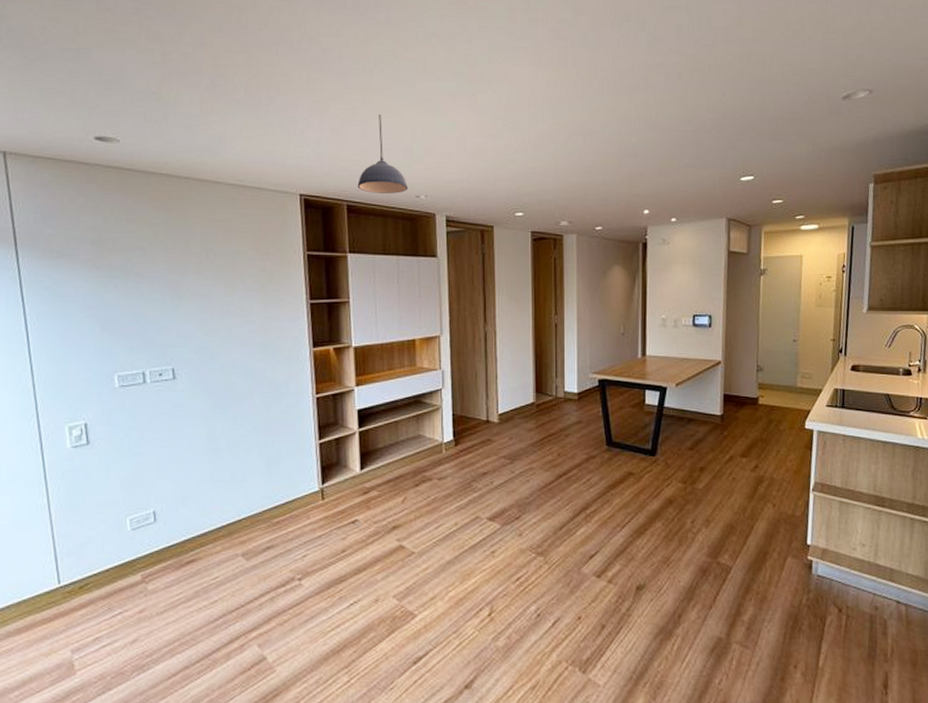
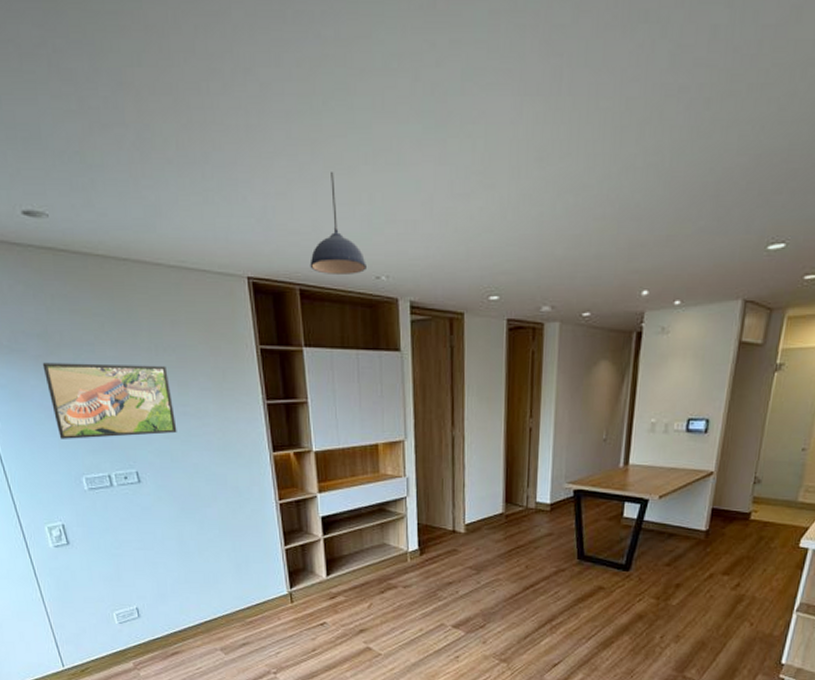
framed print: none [91,266,219,337] -> present [42,362,177,439]

